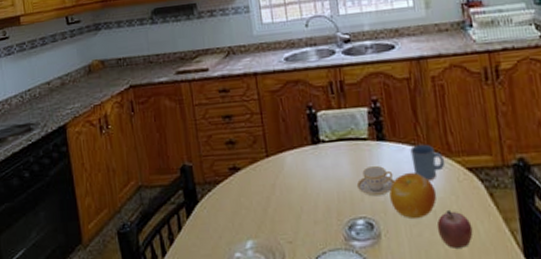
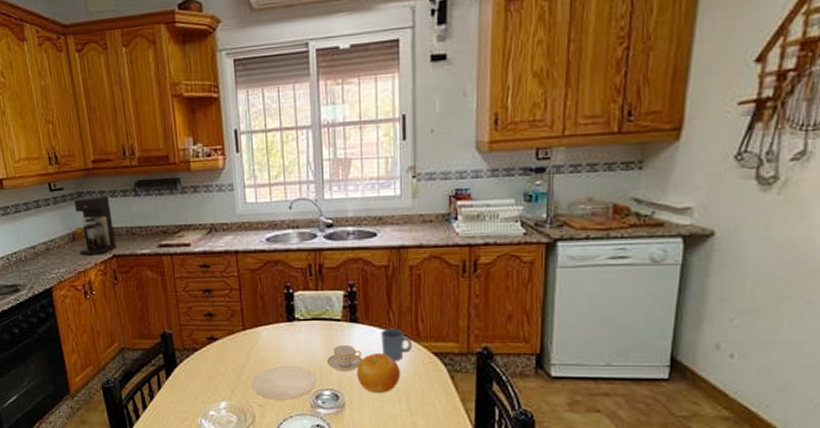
coffee maker: none [91,24,133,89] -> present [74,195,116,256]
plate: none [279,192,349,235] -> present [252,365,317,400]
fruit: present [436,209,473,248] -> none [397,387,431,421]

